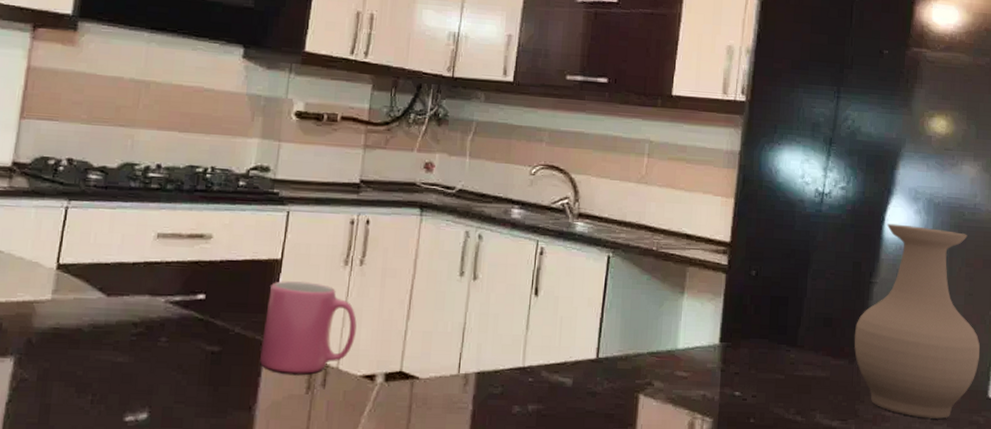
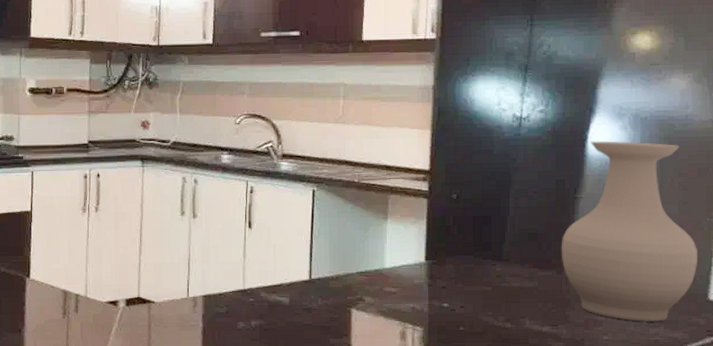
mug: present [259,281,357,376] -> none [22,228,98,304]

